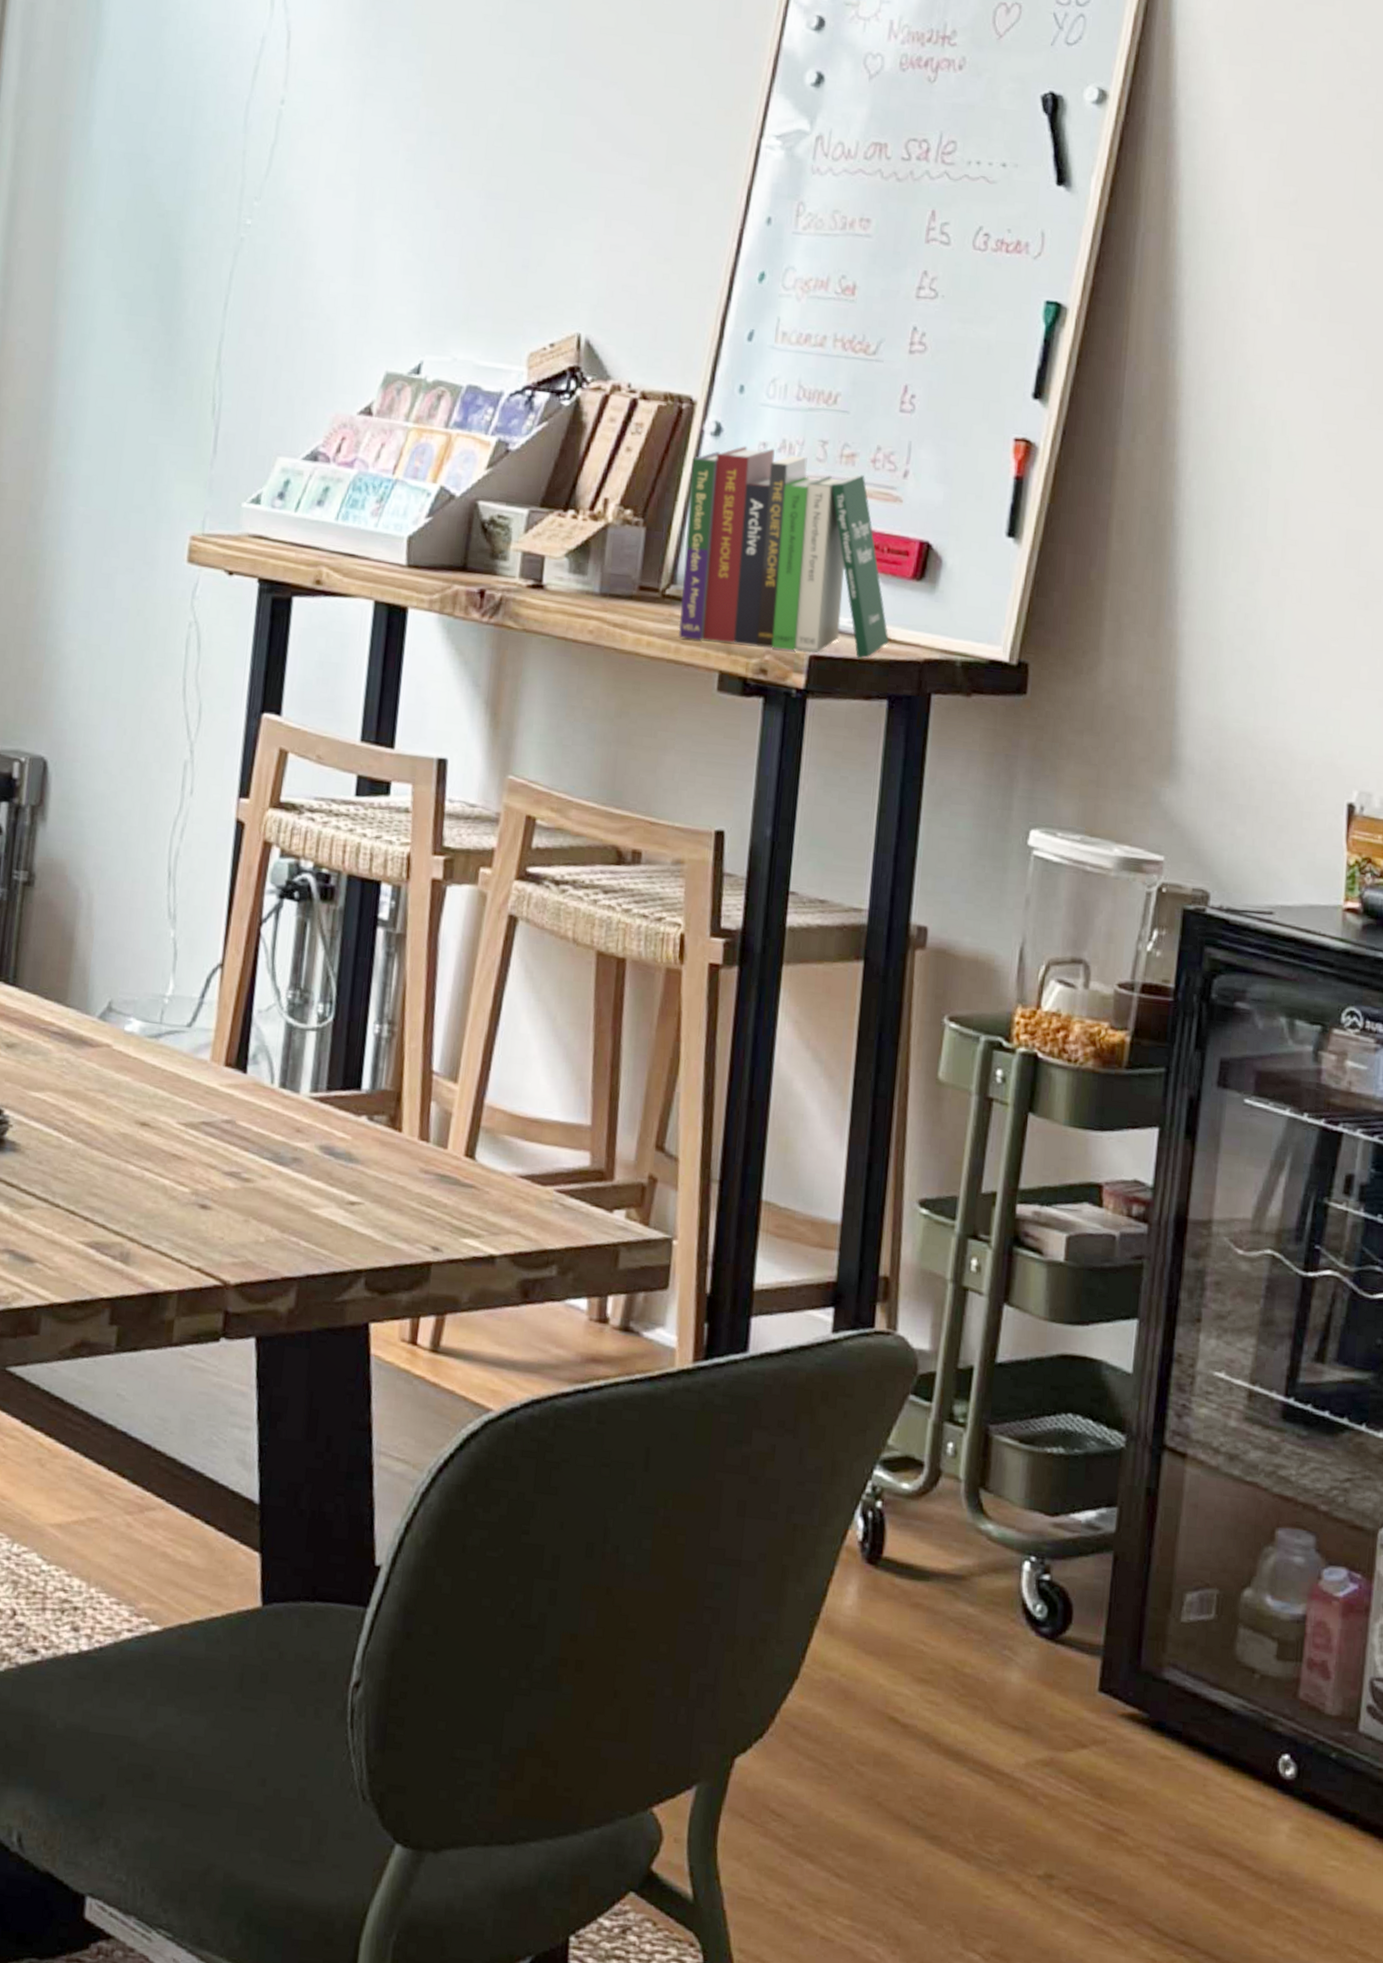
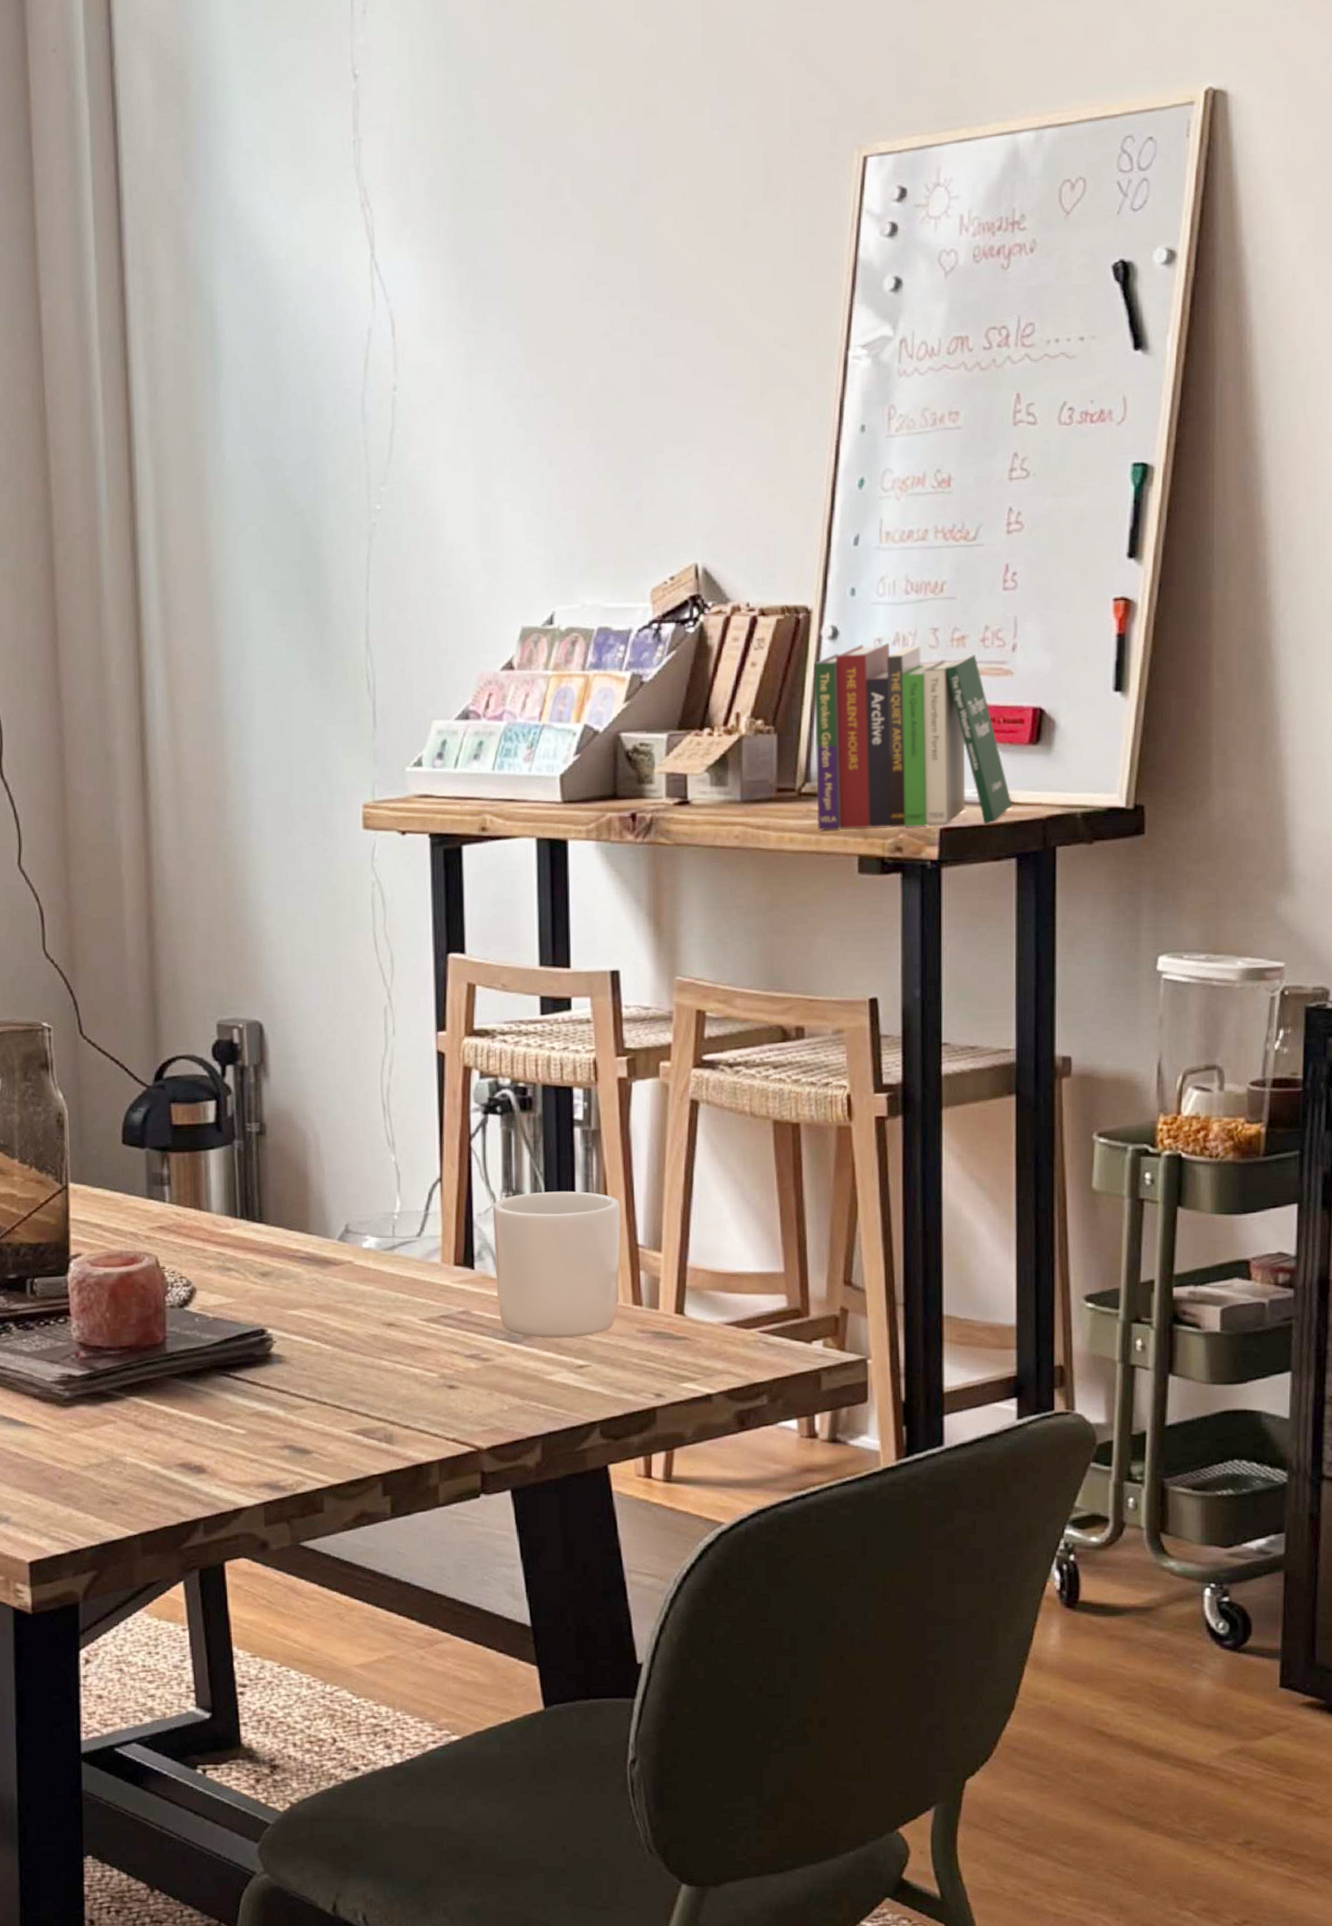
mug: none [267,994,418,1169] -> present [492,1191,620,1338]

